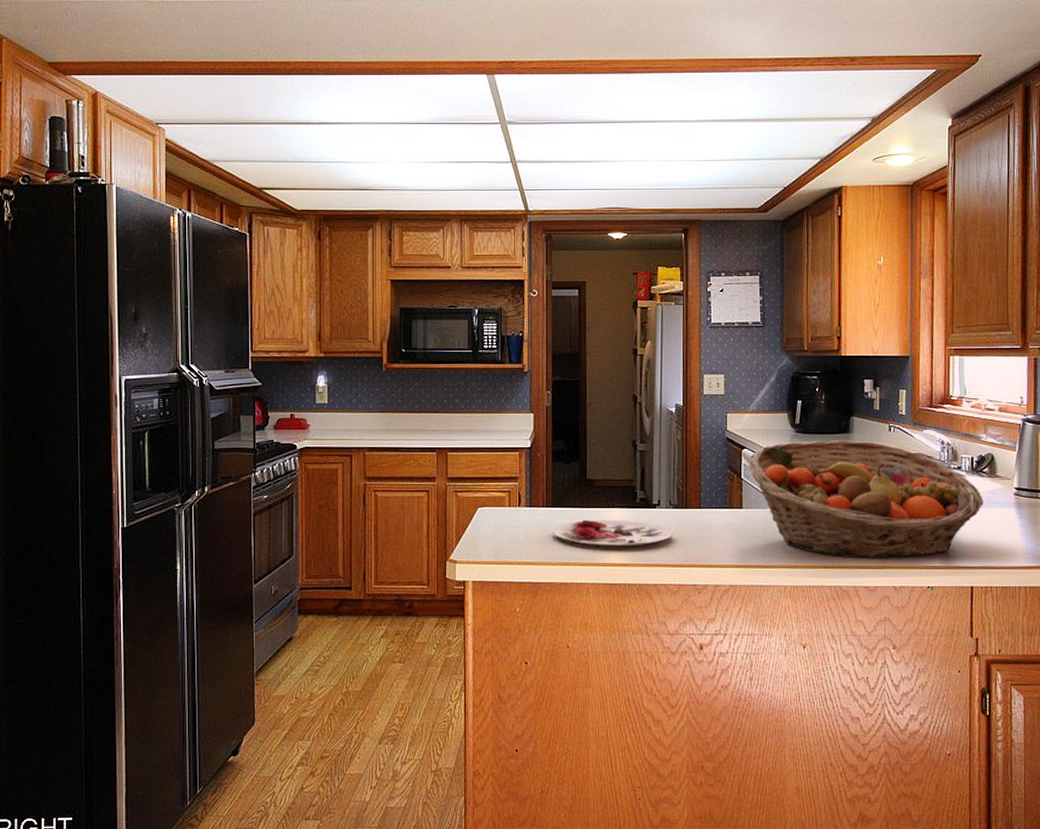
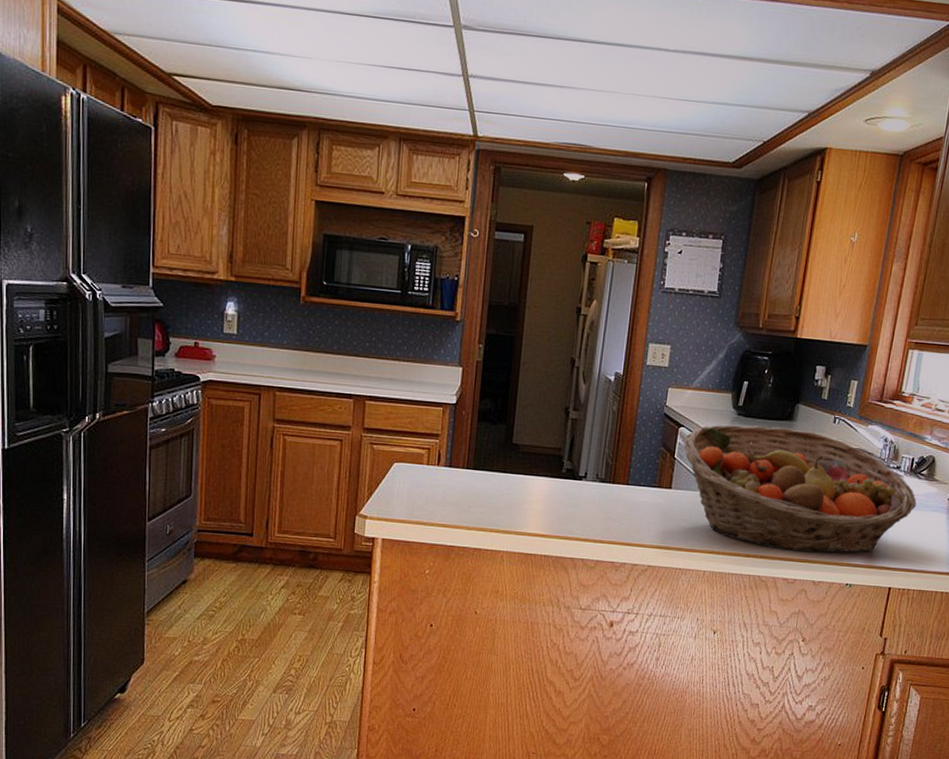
plate: present [552,519,673,547] -> none [471,485,597,518]

